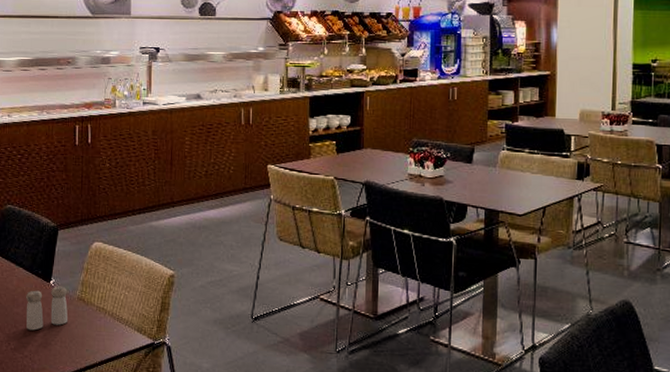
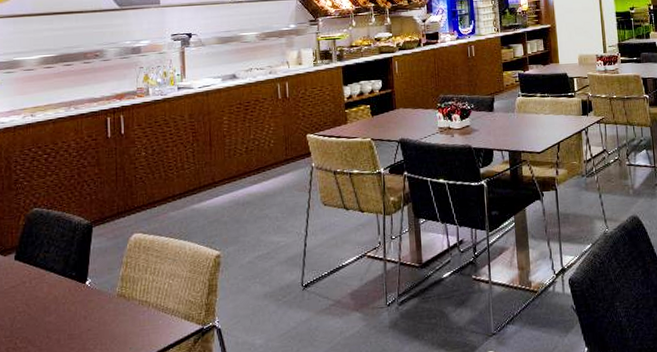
salt and pepper shaker: present [26,286,68,331] -> none [59,285,107,338]

